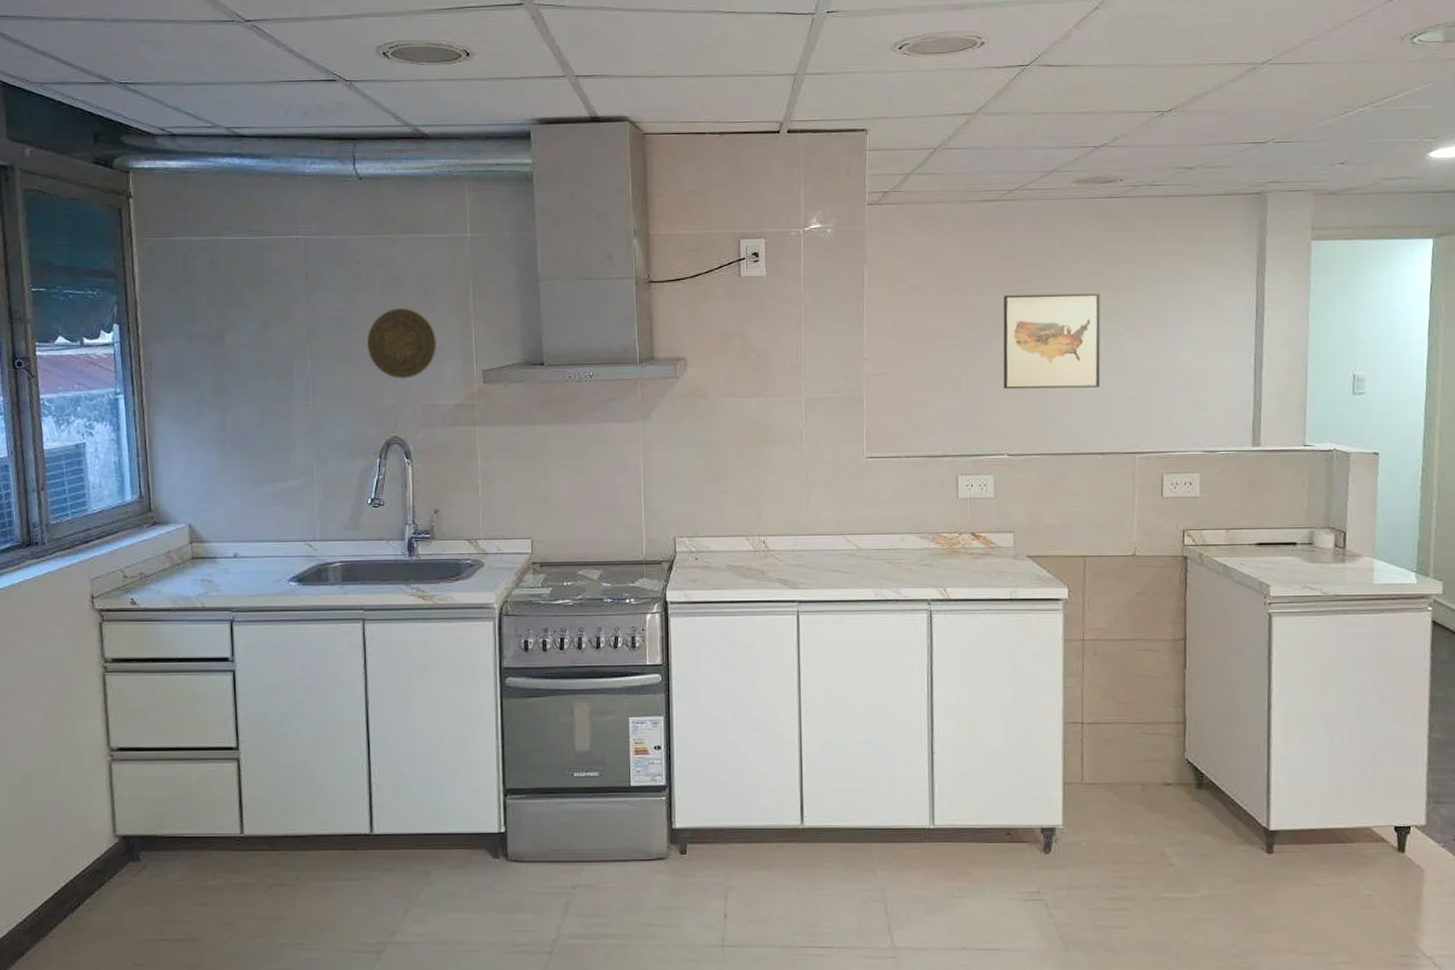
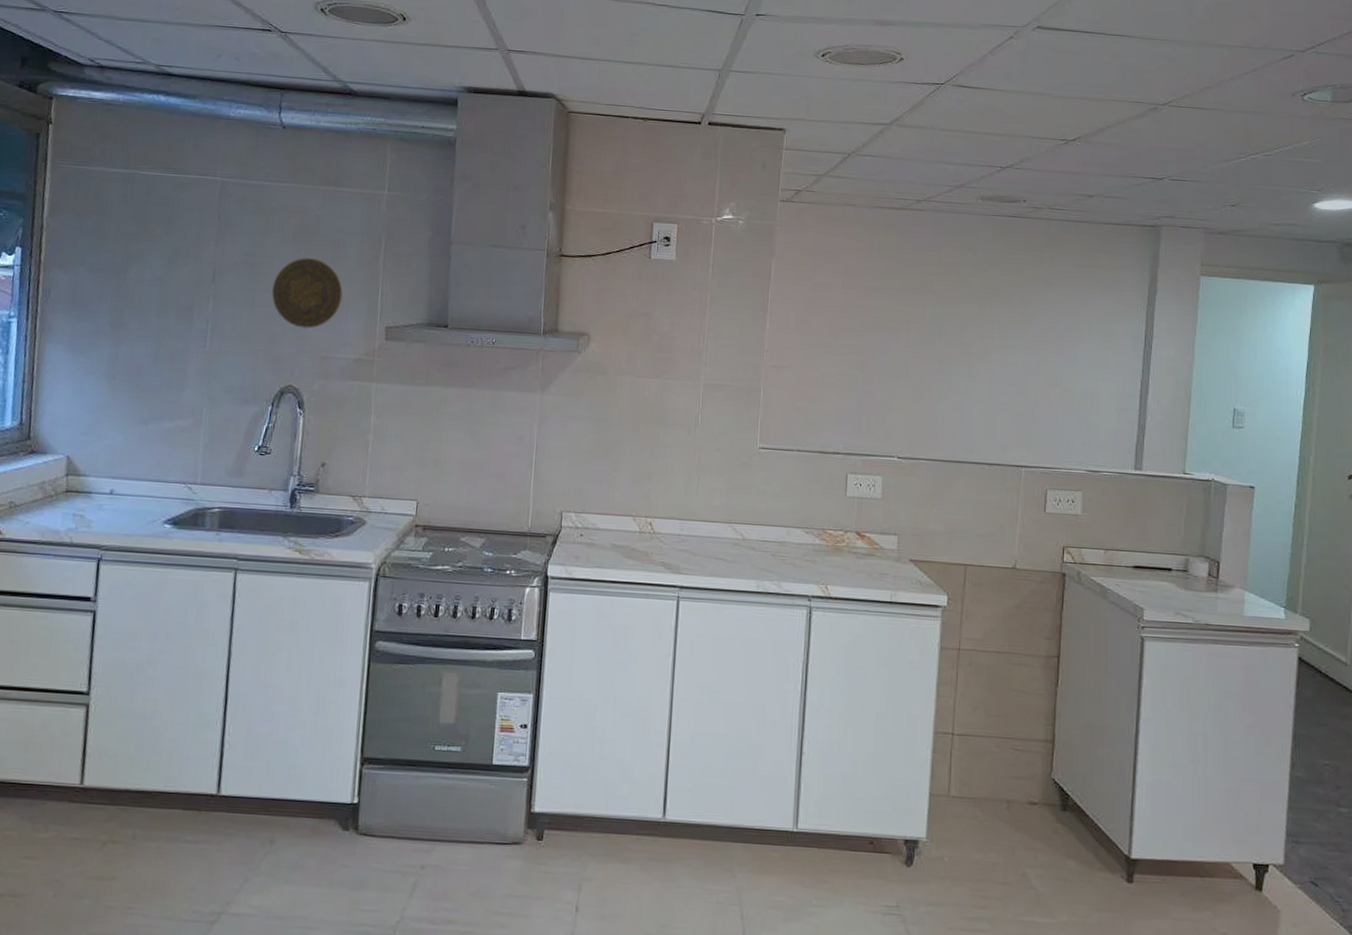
wall art: present [1003,293,1101,389] -> none [898,301,998,399]

